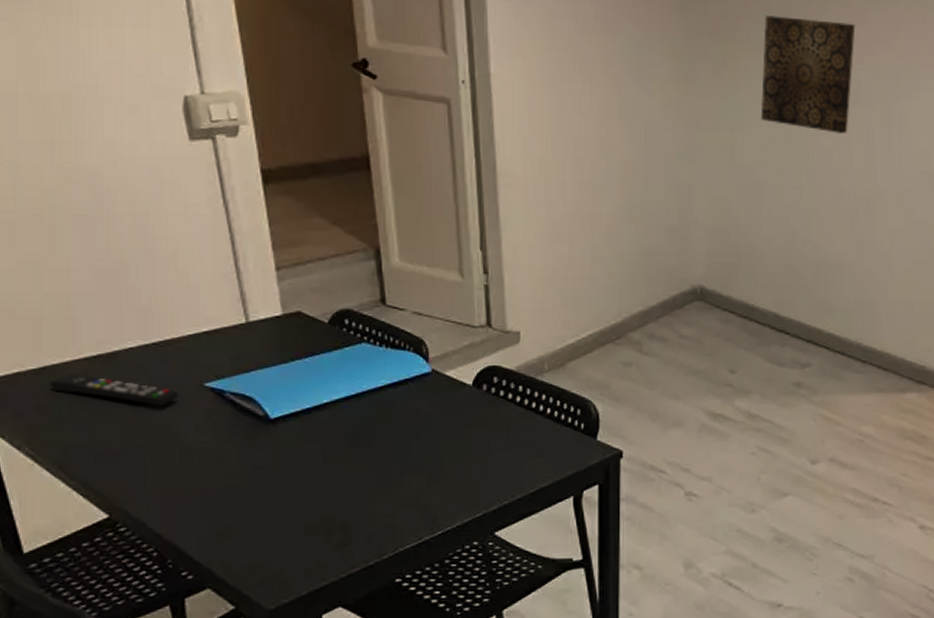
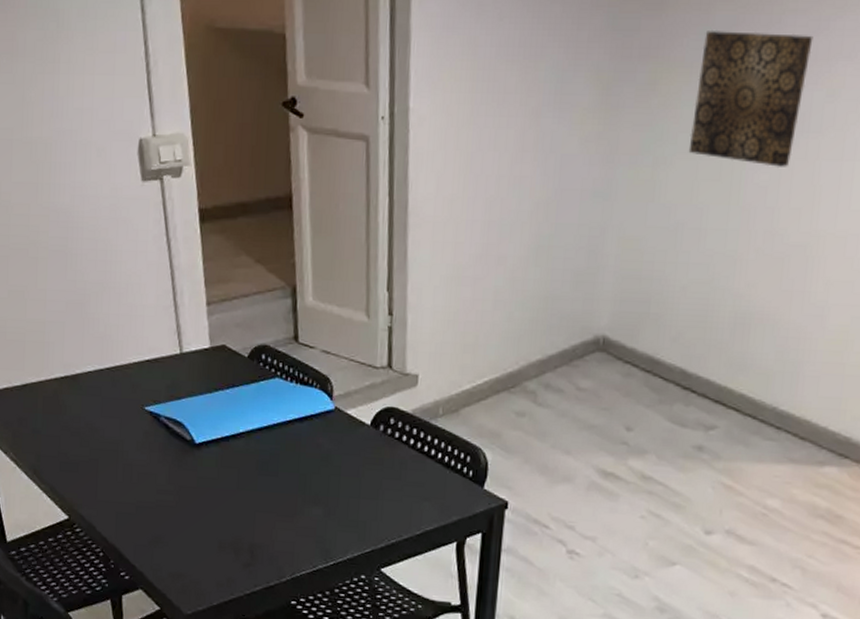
remote control: present [49,374,180,406] -> none [28,392,125,425]

